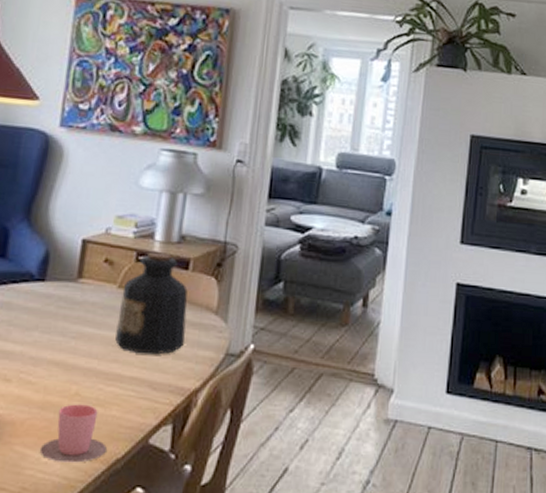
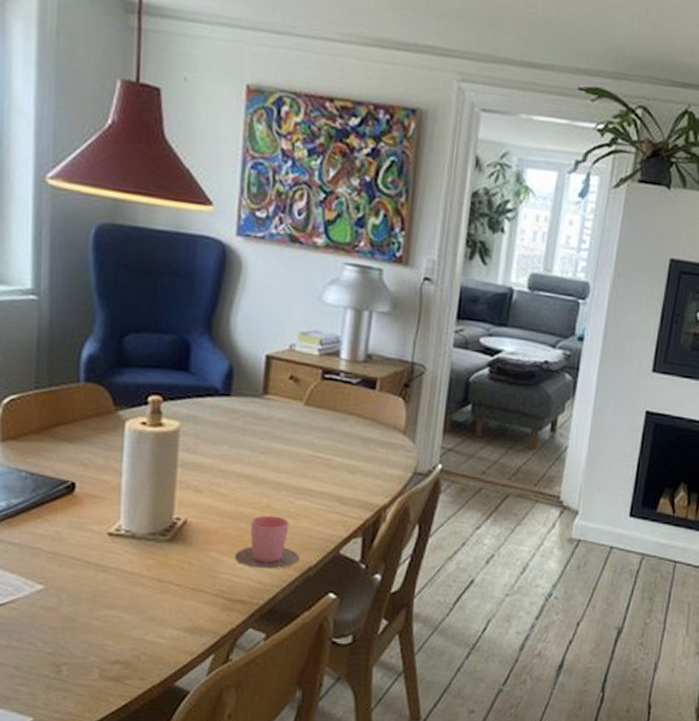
bottle: present [115,252,188,355] -> none [304,370,375,472]

